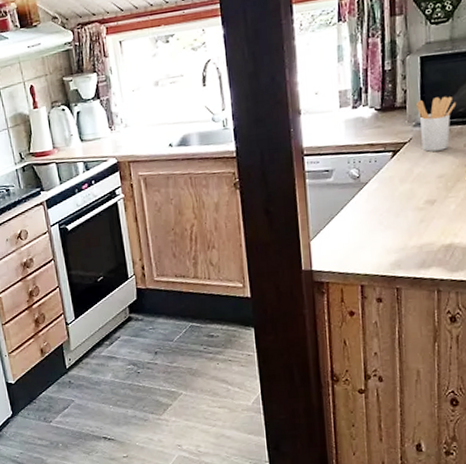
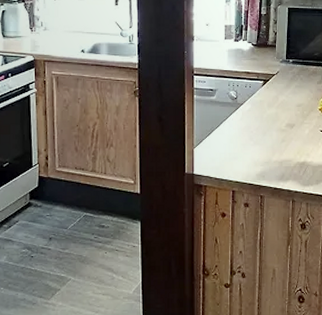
utensil holder: present [416,96,457,152] -> none [284,41,313,84]

